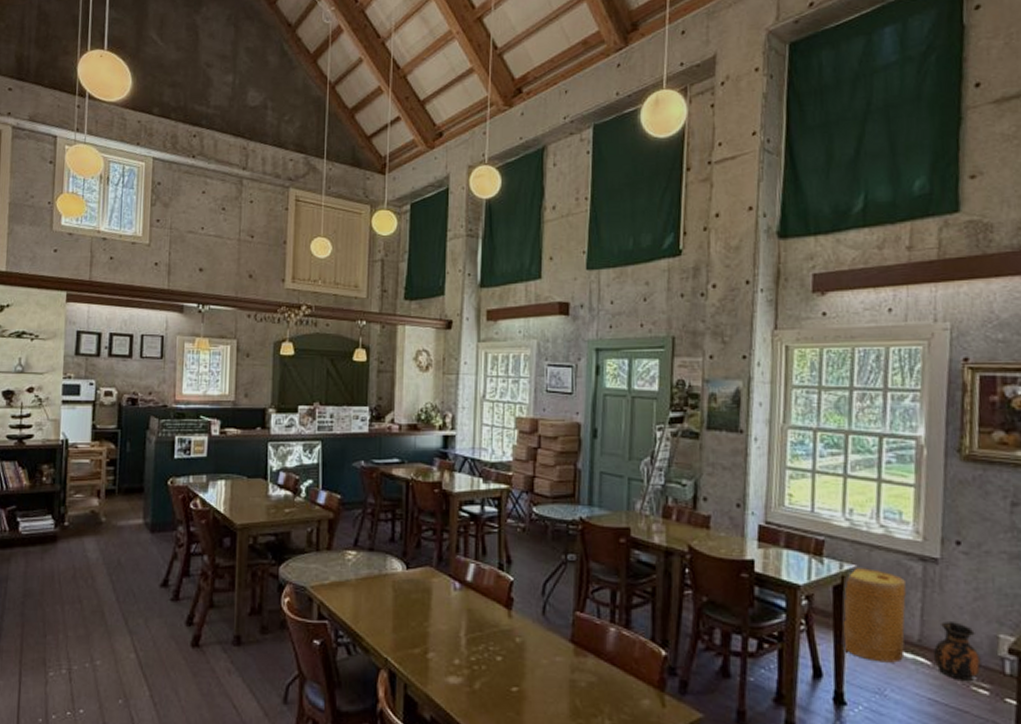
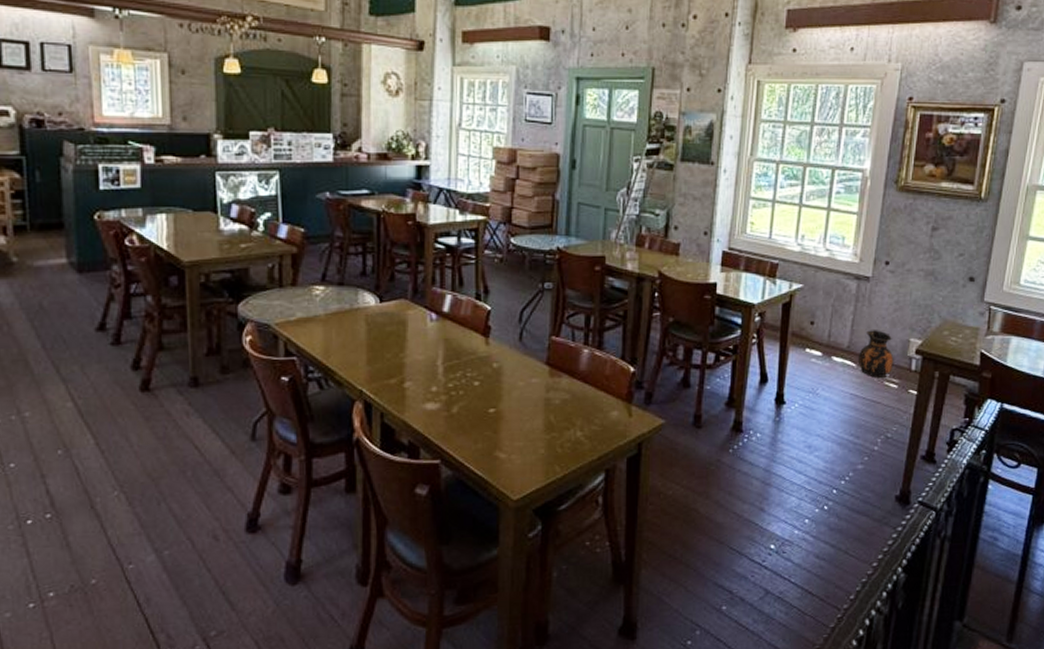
basket: present [842,568,907,663] -> none [786,287,843,367]

